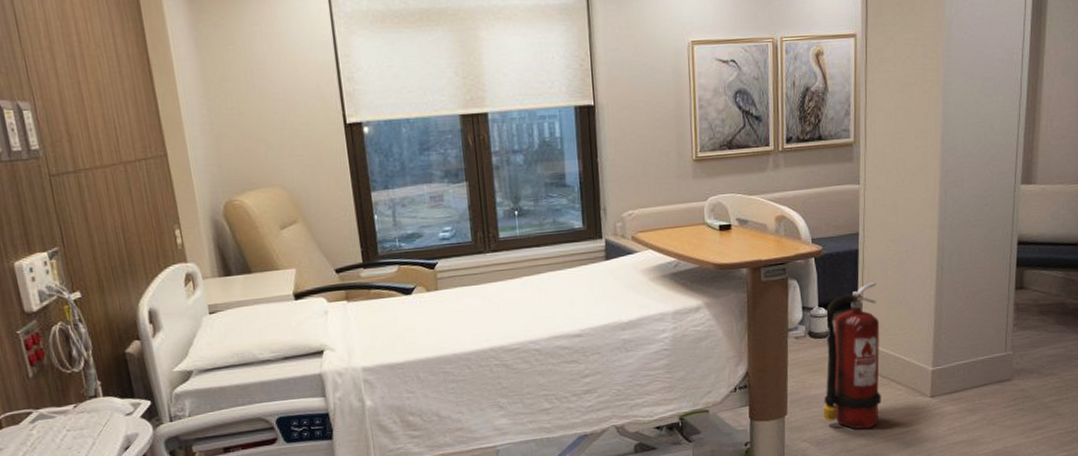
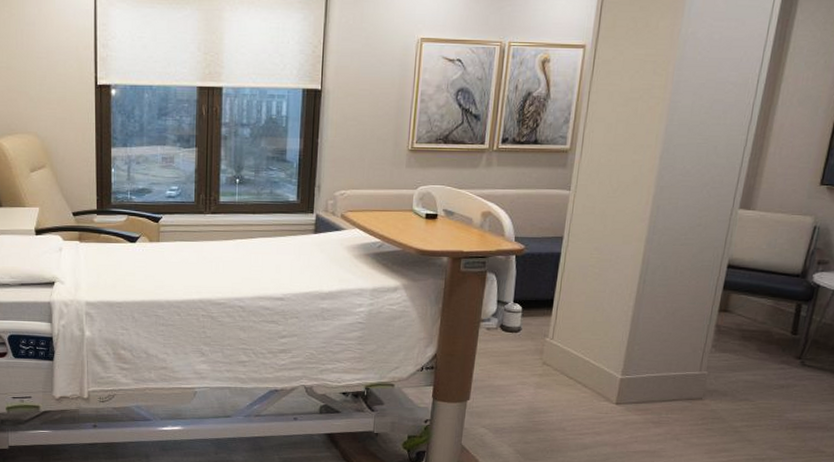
fire extinguisher: present [823,282,882,429] -> none [505,286,575,425]

